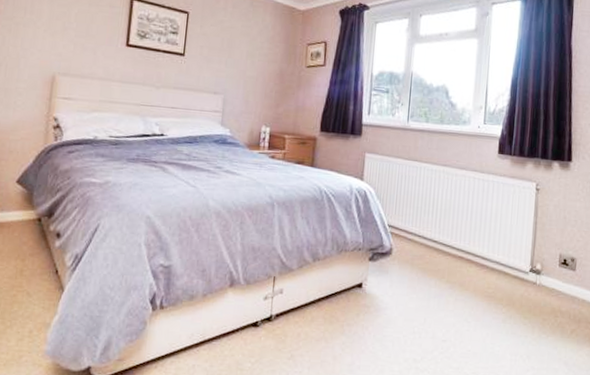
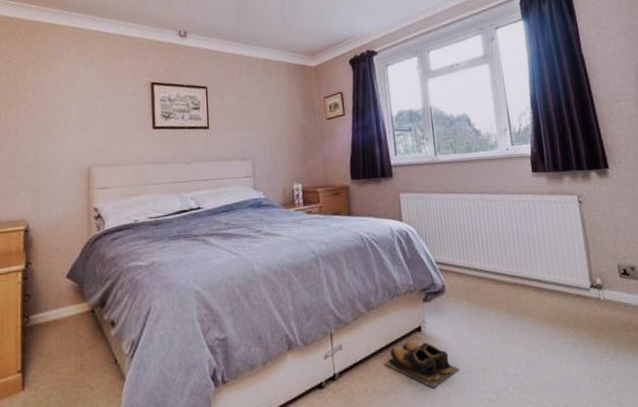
shoes: none [320,296,391,342] -> present [383,342,459,388]

